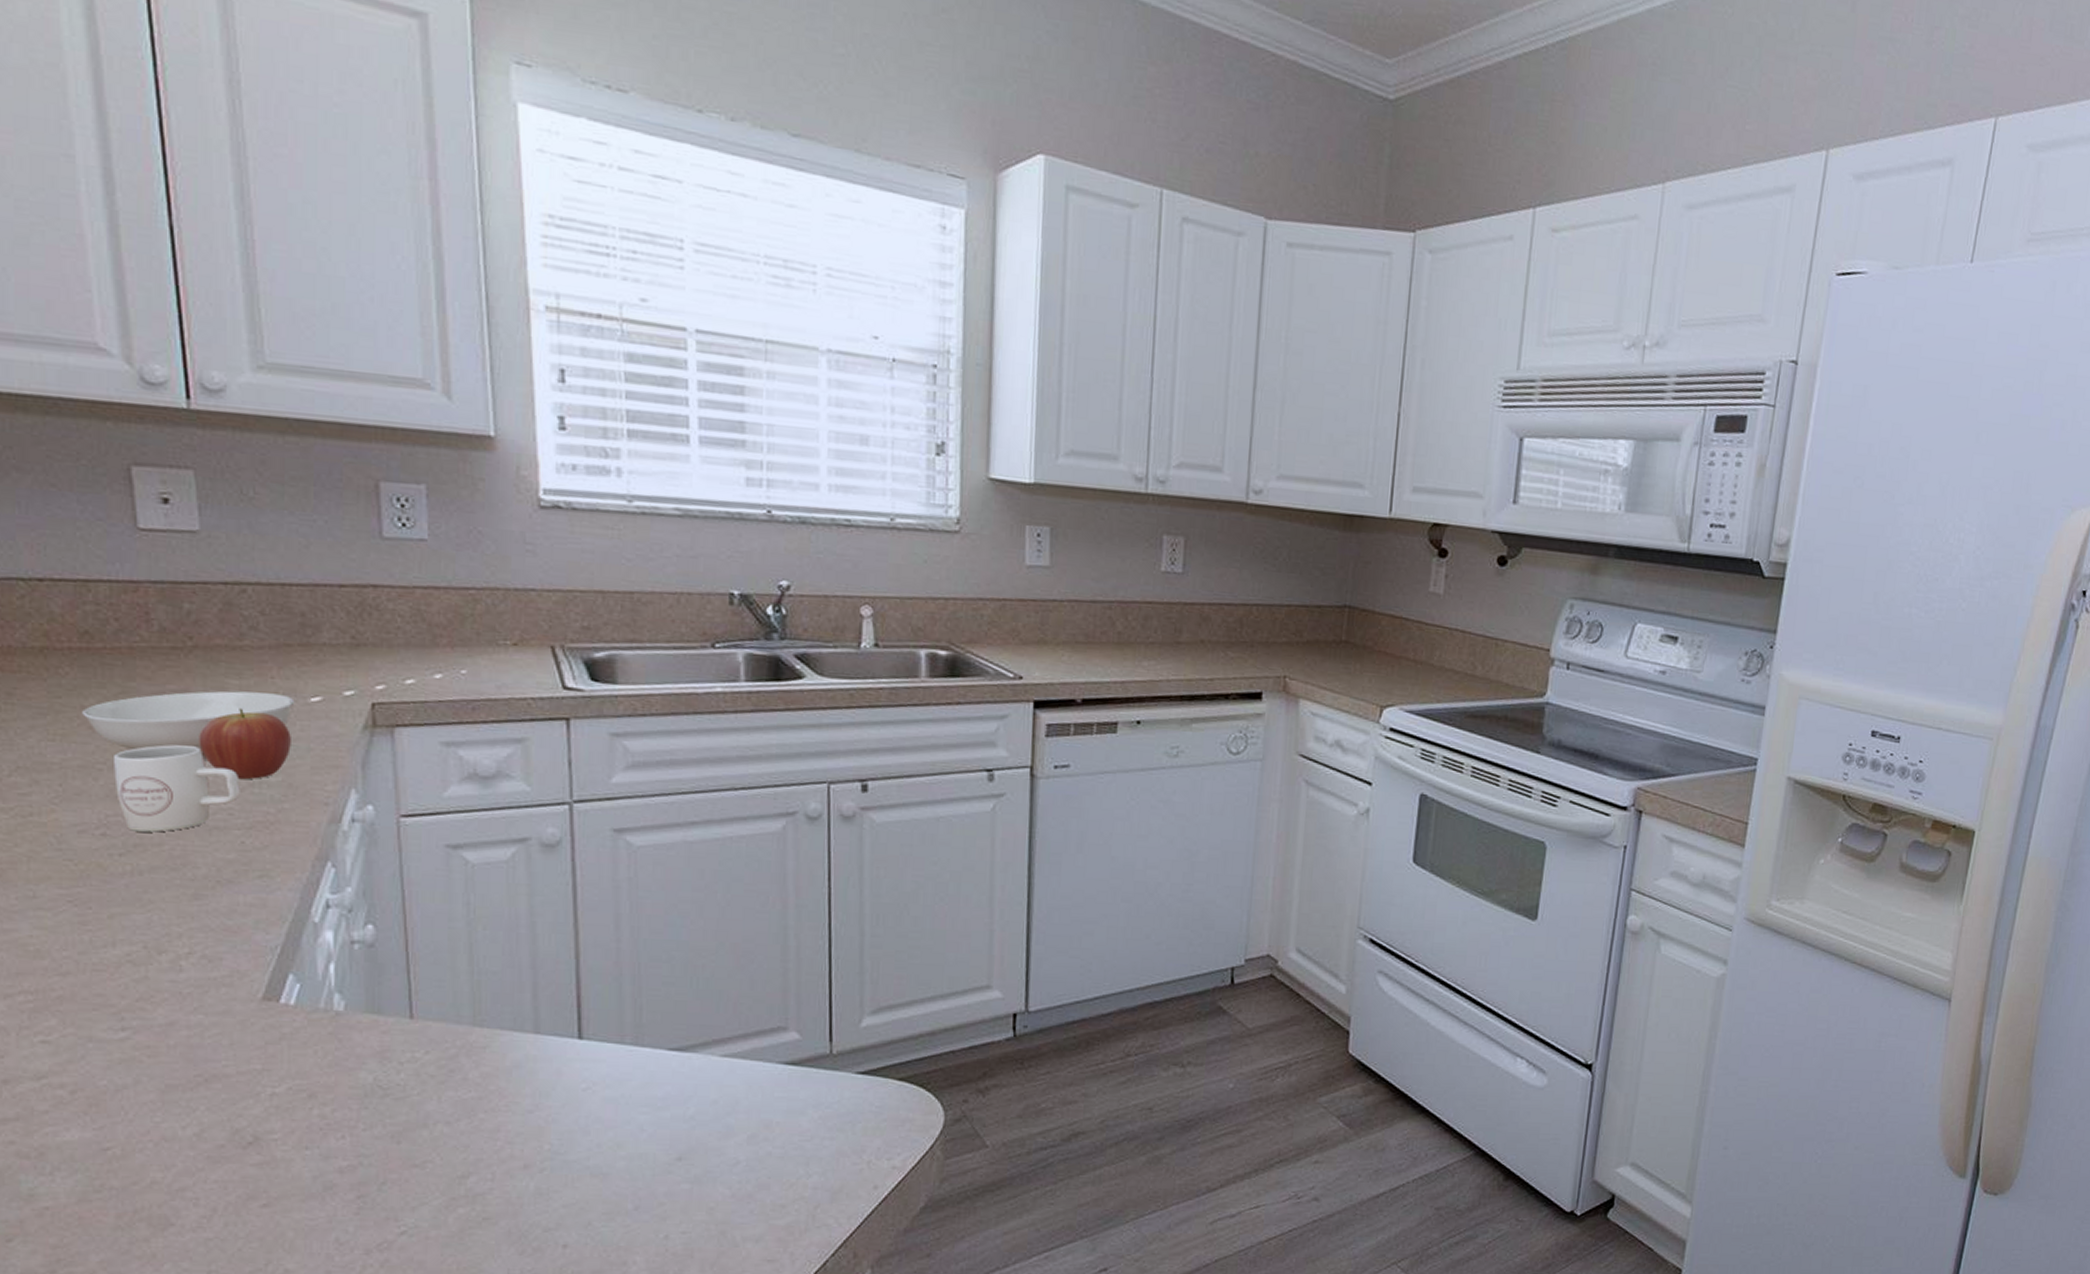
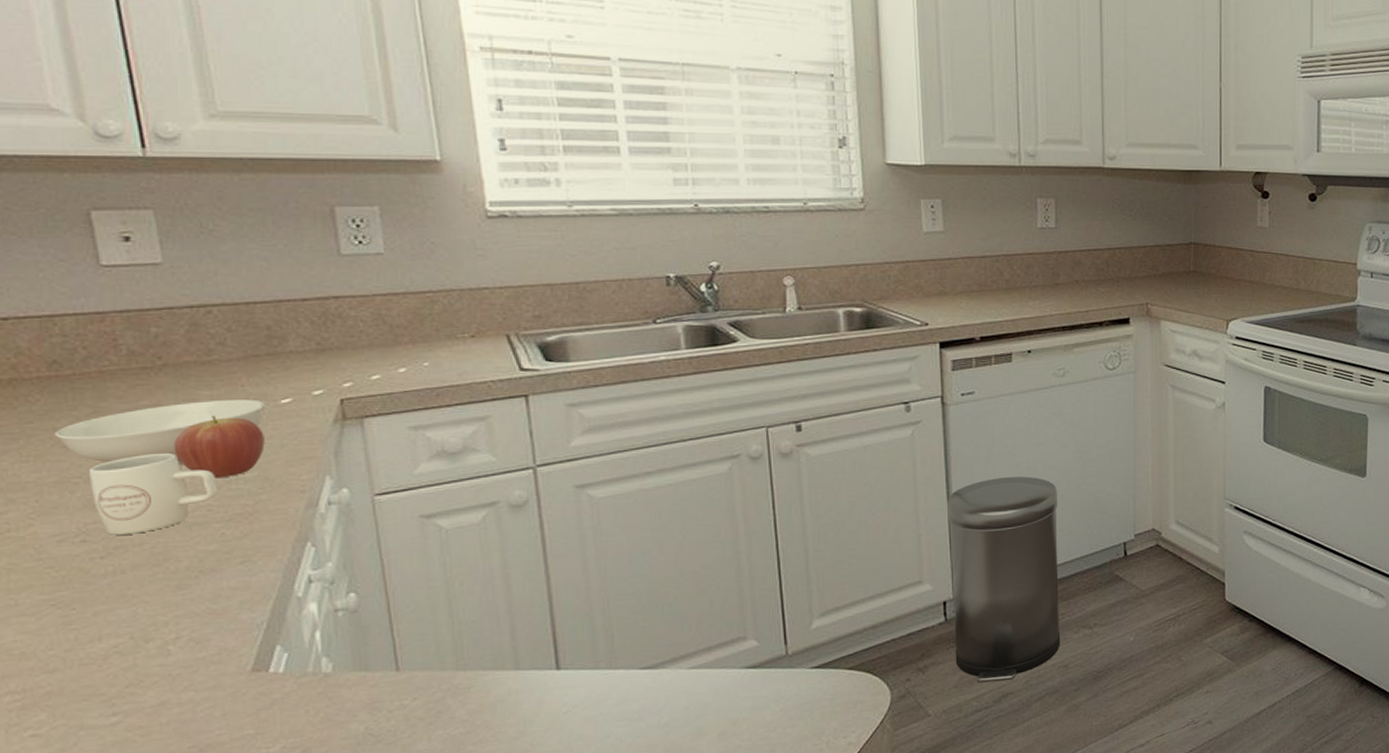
pedal bin: none [1022,872,1159,1118] -> present [947,476,1060,684]

